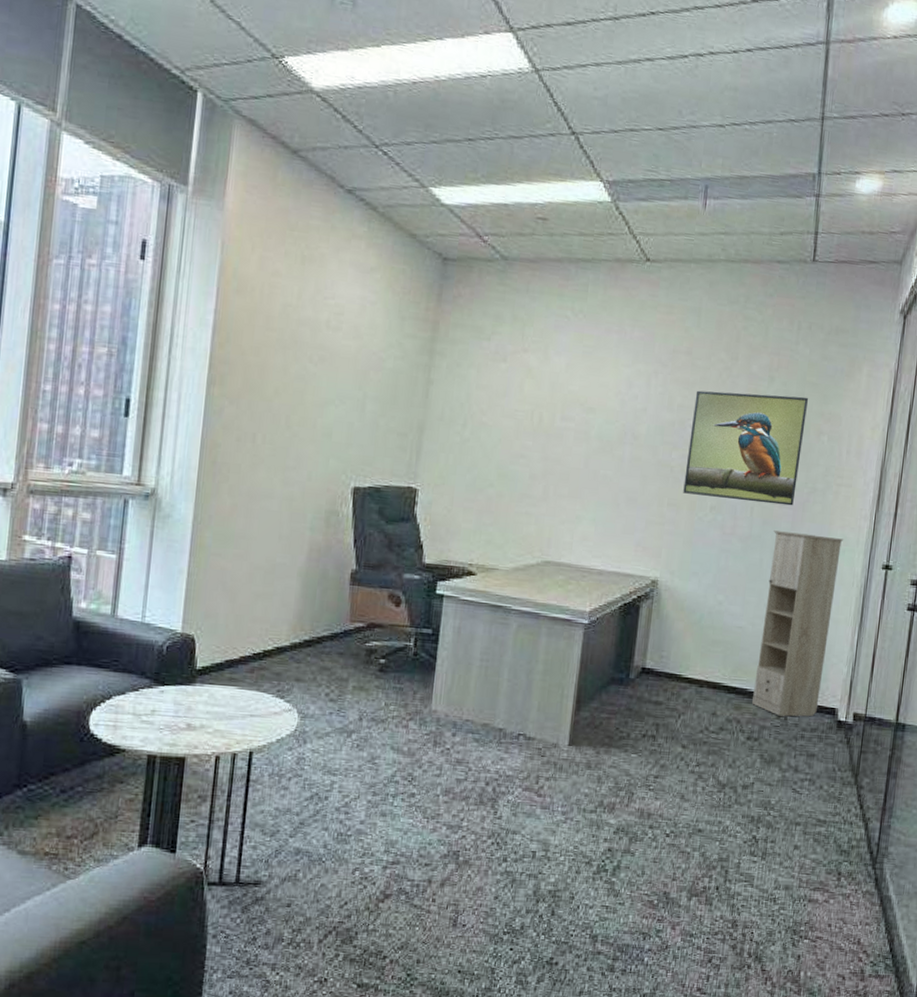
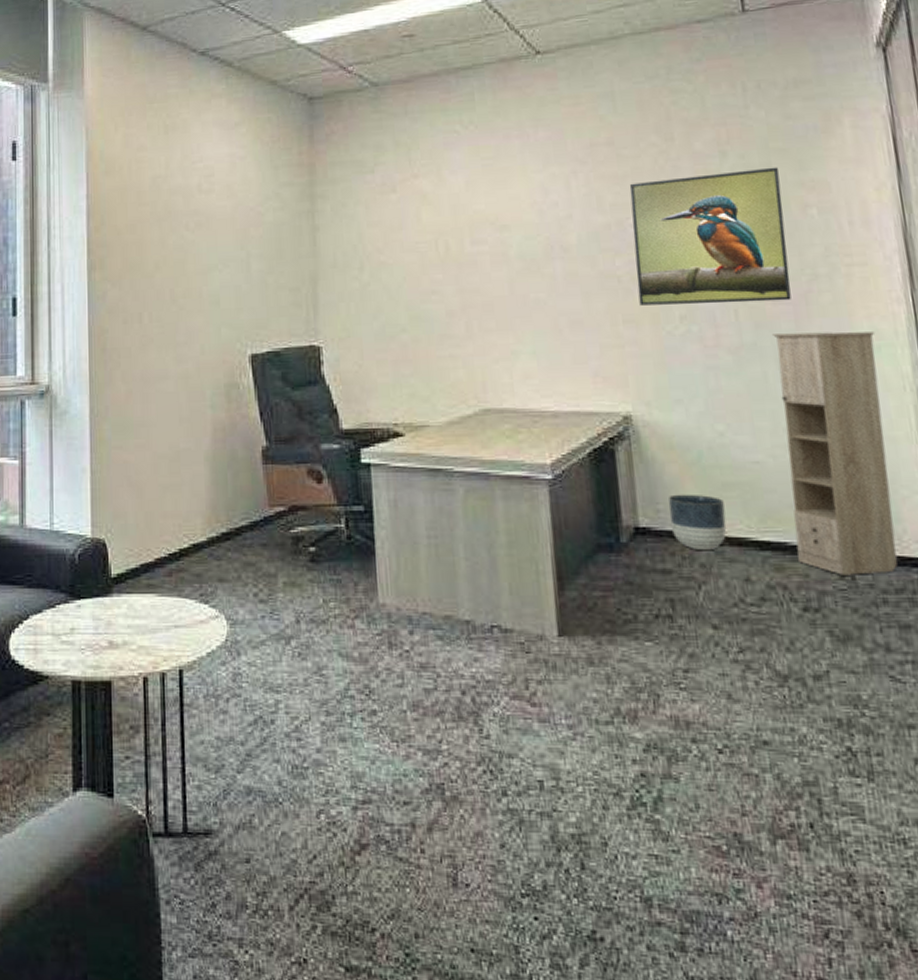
planter: none [668,645,710,690] -> present [667,494,727,551]

